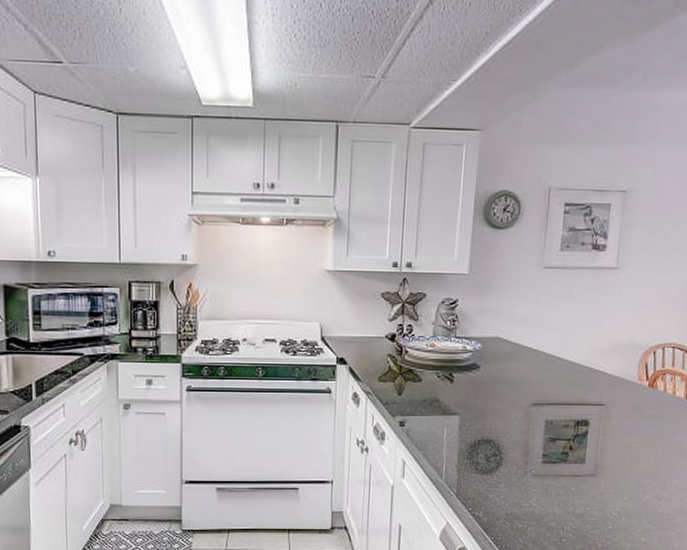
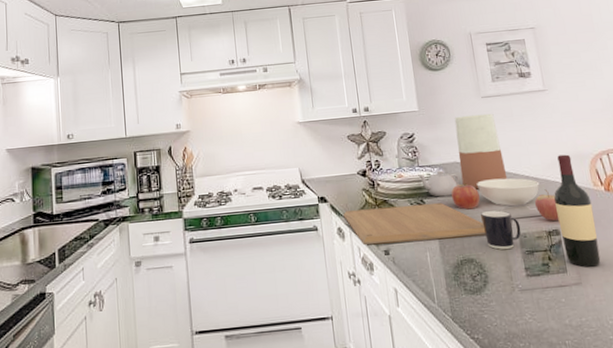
chopping board: none [362,376,512,418] -> present [343,202,487,246]
teapot: none [452,344,497,373] -> present [418,170,460,197]
fruit: none [484,360,515,390] -> present [451,182,480,210]
vase: none [499,286,552,369] -> present [454,113,508,190]
mug: none [509,392,550,435] -> present [480,210,521,250]
bowl: none [514,360,582,392] -> present [476,178,540,207]
fruit: none [570,377,595,411] -> present [534,189,560,221]
wine bottle: none [588,343,632,460] -> present [553,154,601,267]

